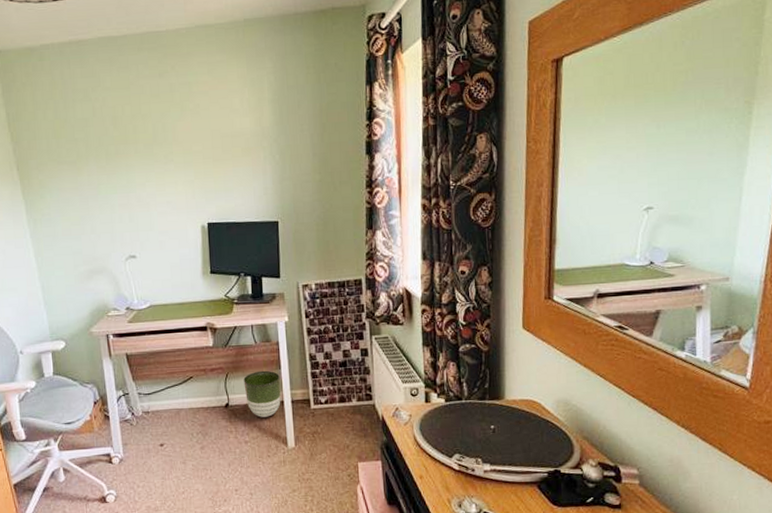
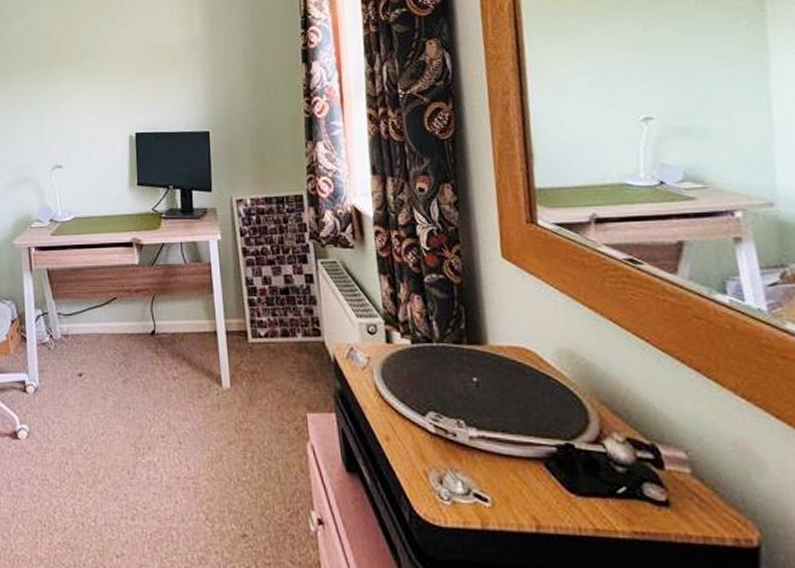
planter: present [243,370,281,417] -> none [171,294,214,349]

